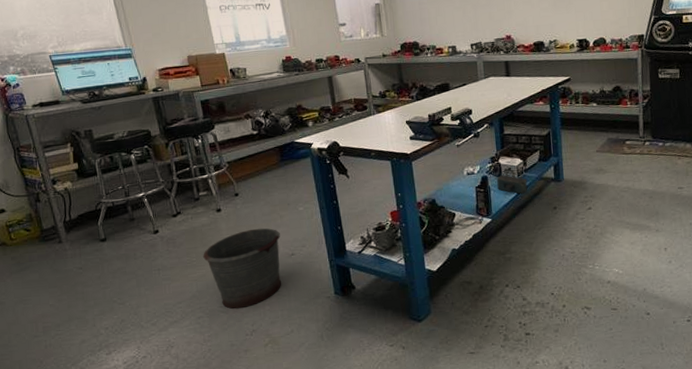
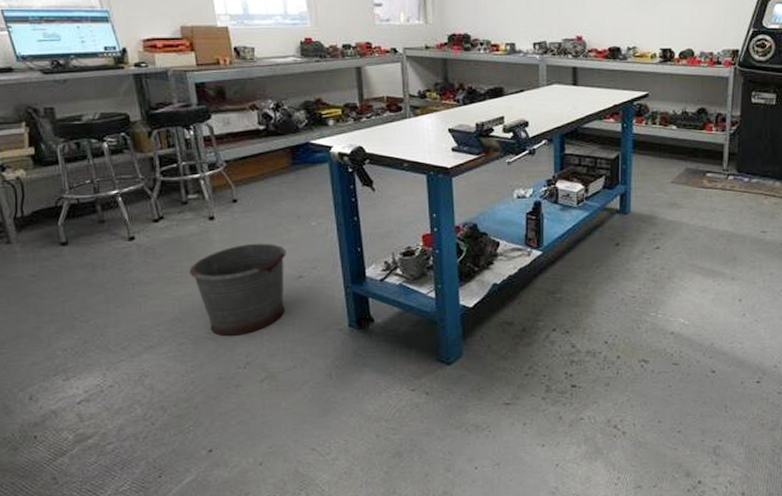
engine part: present [497,168,528,195] -> none [552,194,588,226]

